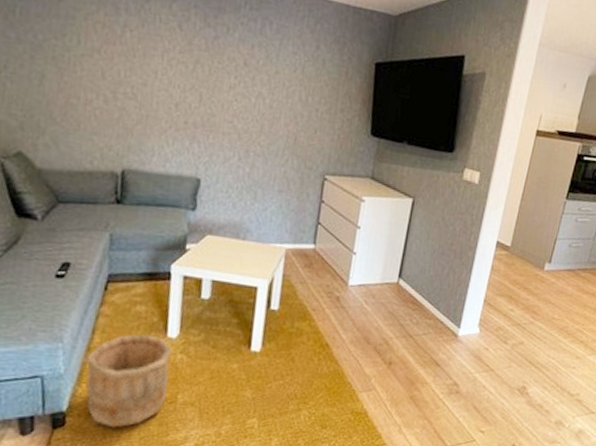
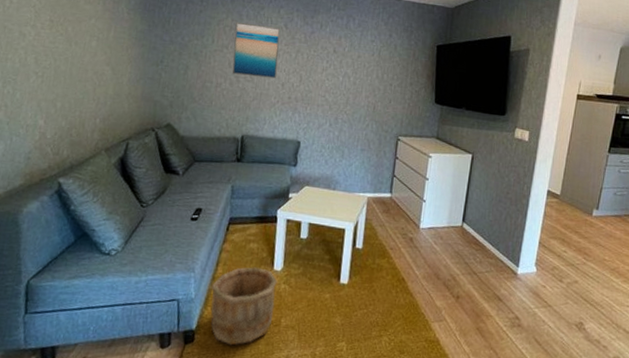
wall art: none [106,17,173,97] -> present [232,21,281,79]

